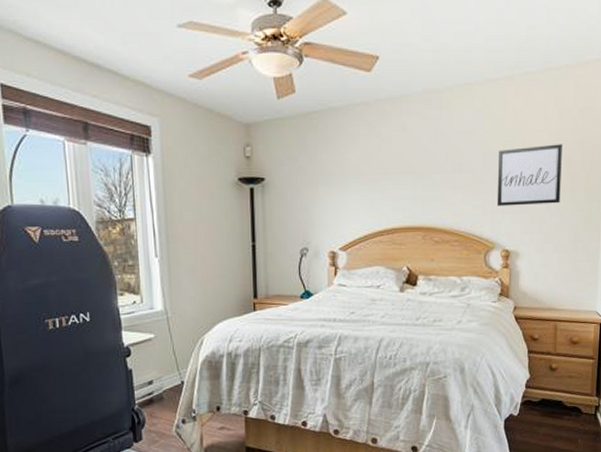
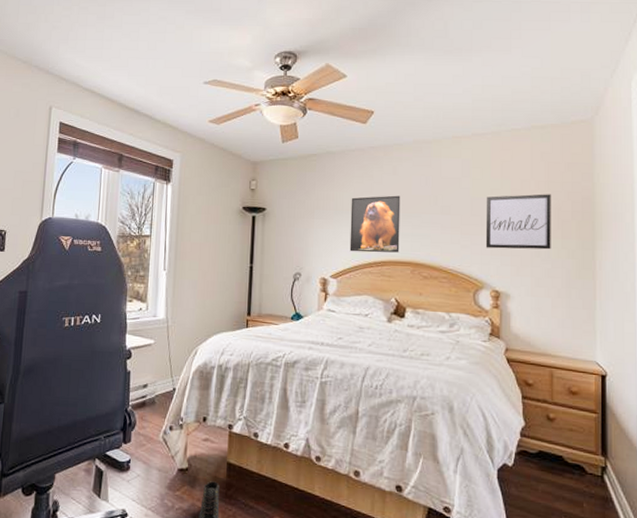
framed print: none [358,154,410,221] -> present [349,195,401,253]

